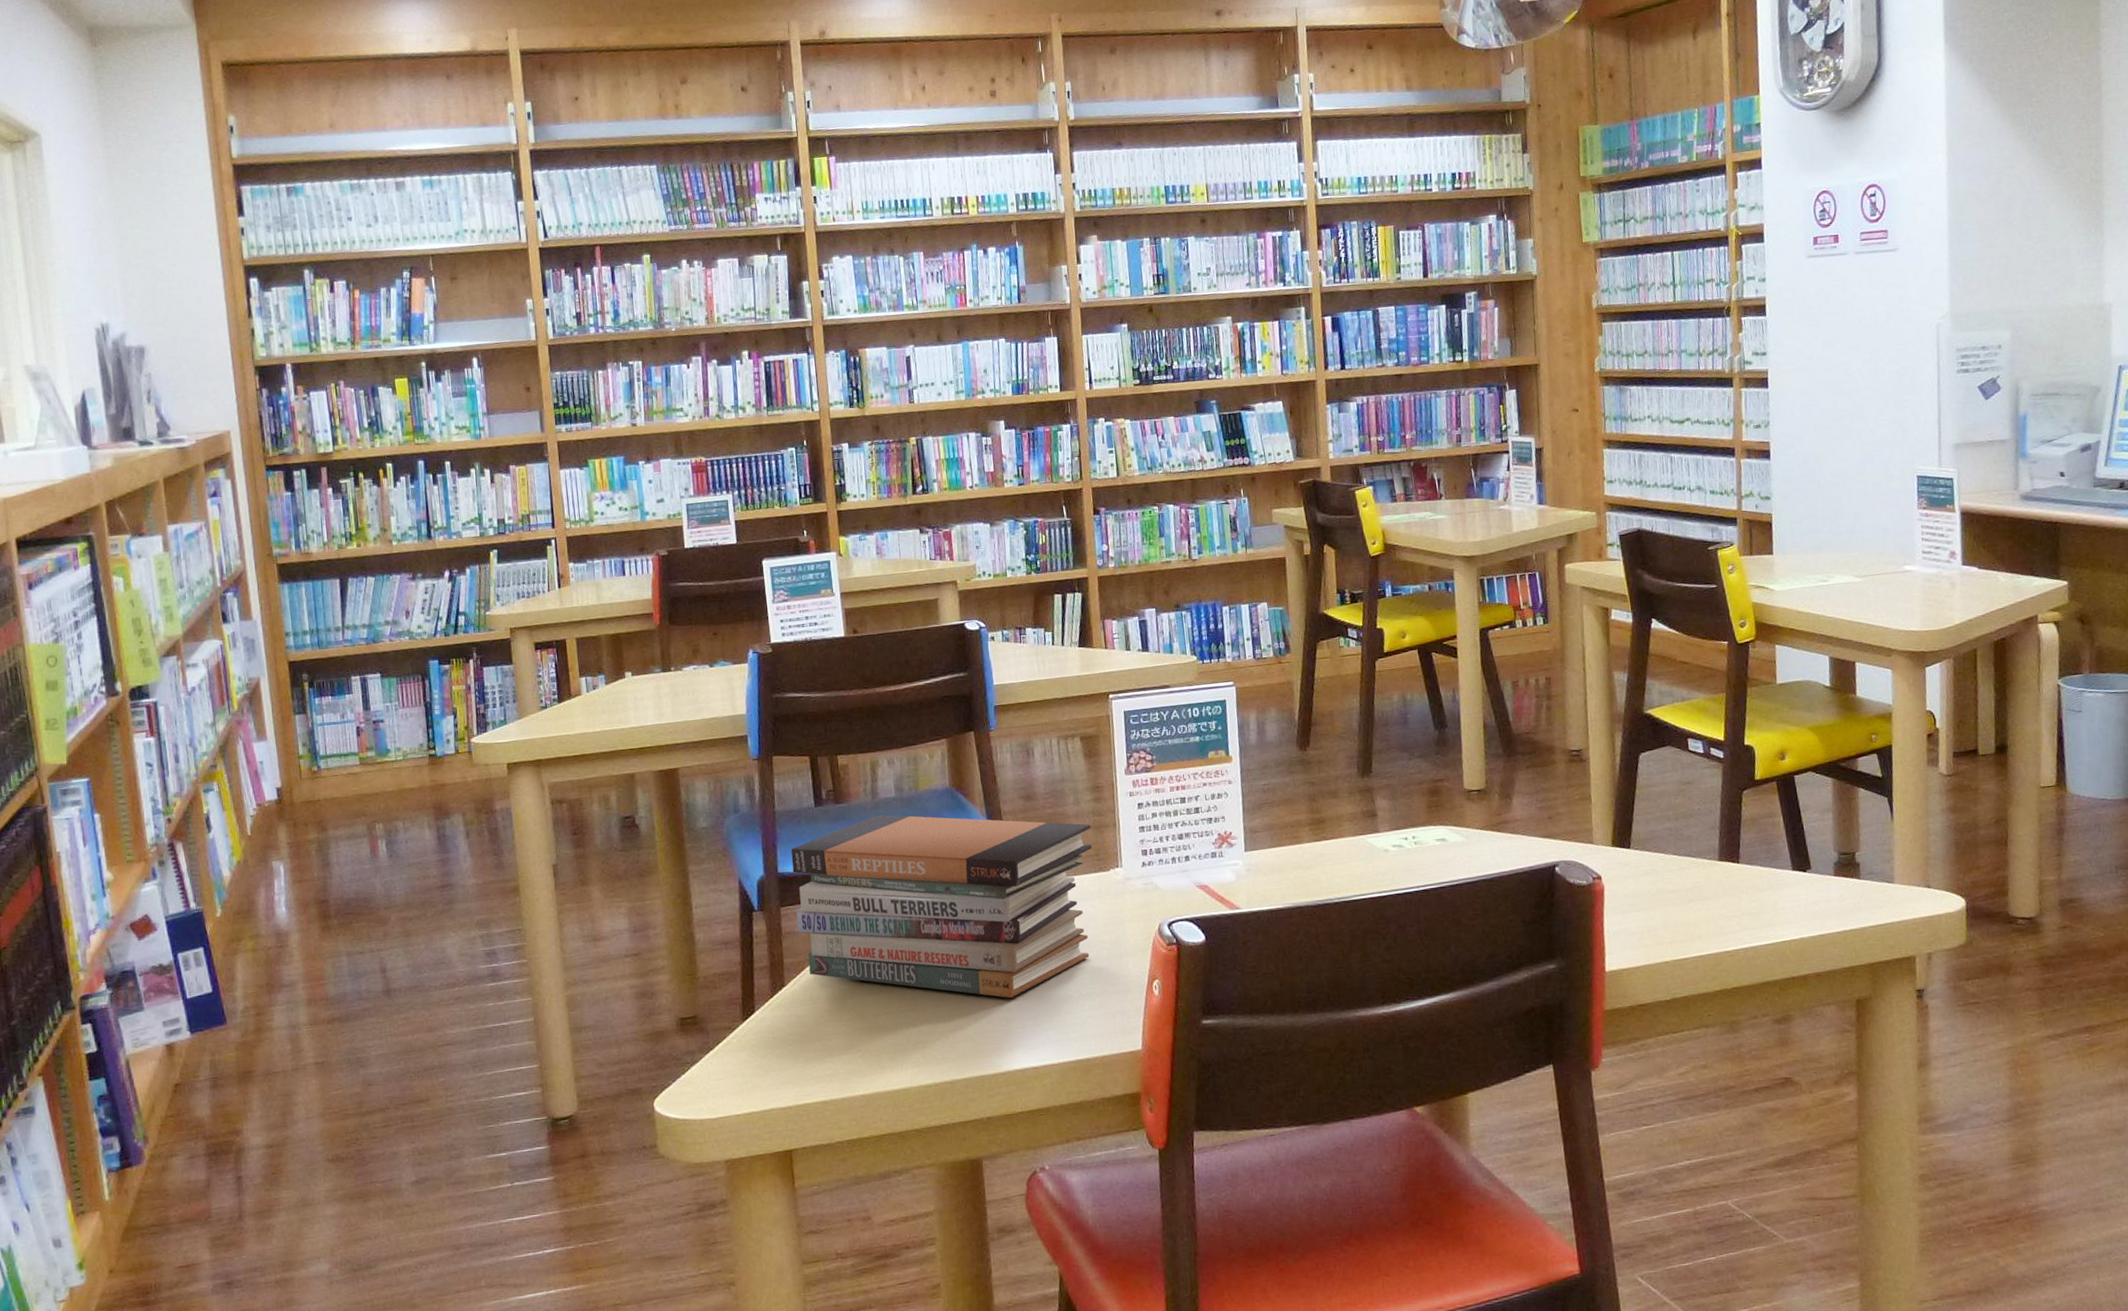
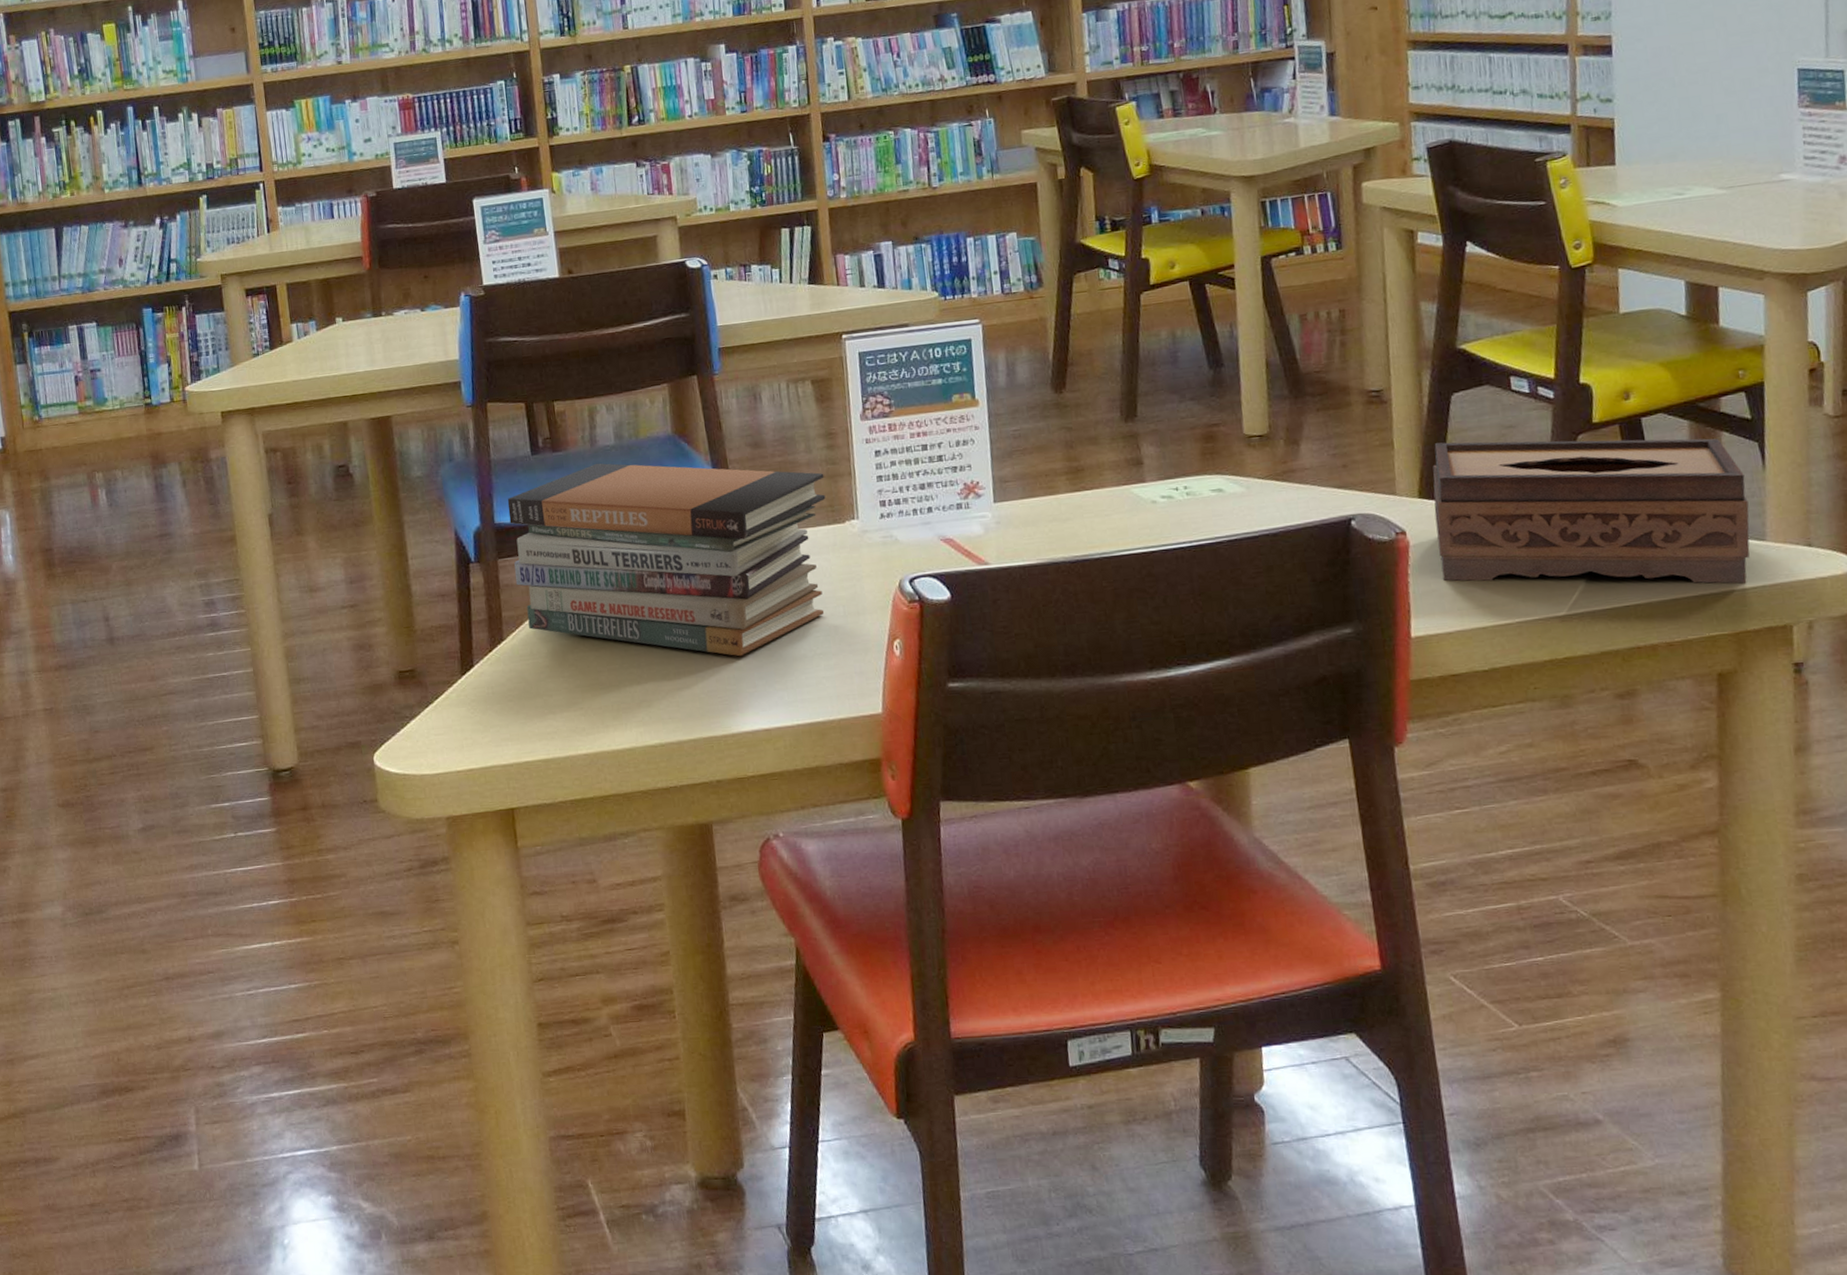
tissue box: none [1624,794,1882,921] -> present [1432,438,1750,584]

